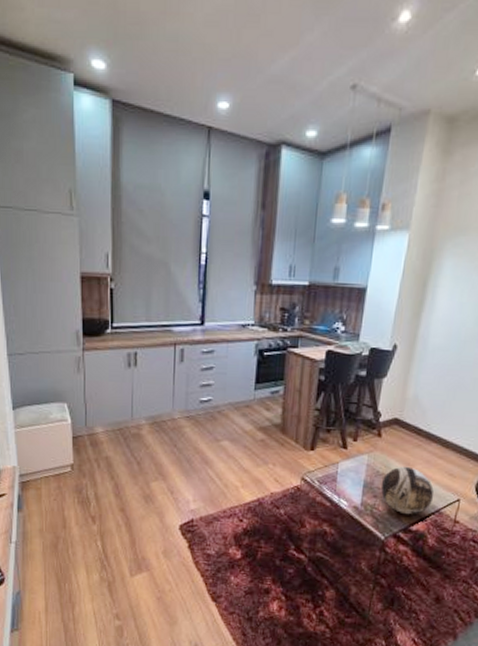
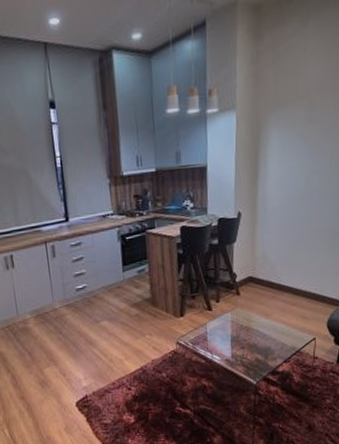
decorative bowl: present [380,466,434,515] -> none [246,317,293,359]

